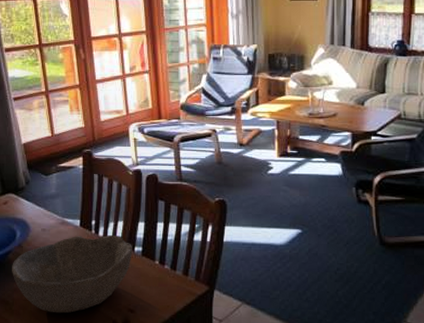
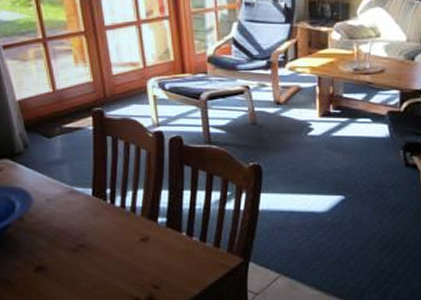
bowl: present [12,235,132,314] -> none [12,205,155,292]

